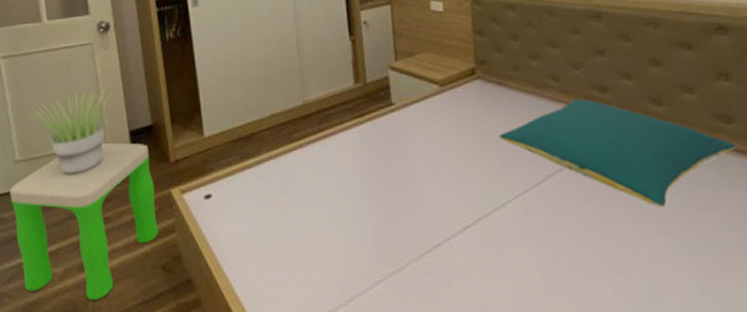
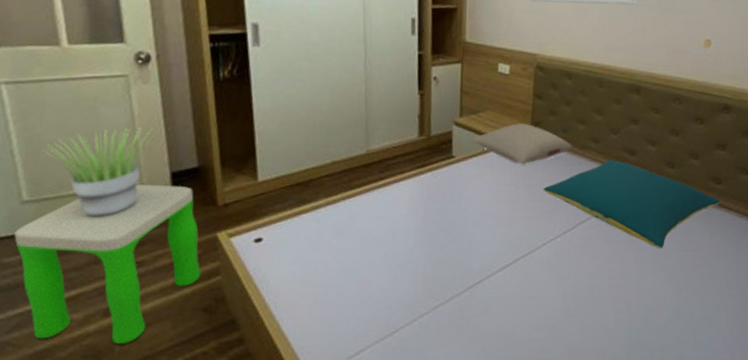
pillow: none [410,64,528,110] -> present [471,123,573,165]

